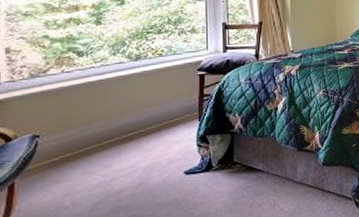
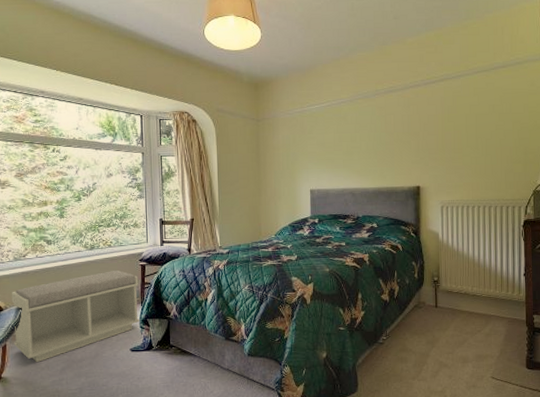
bench: none [24,82,197,202] -> present [11,270,140,363]

